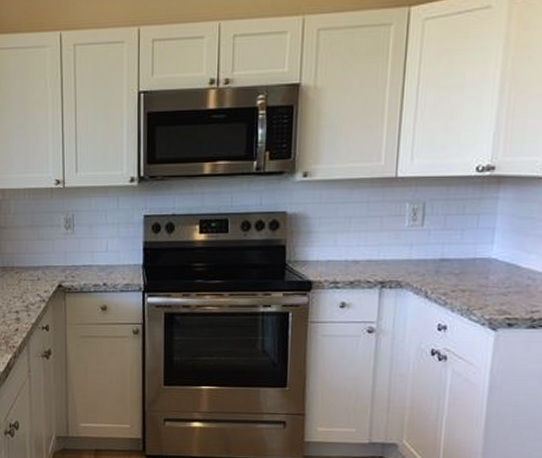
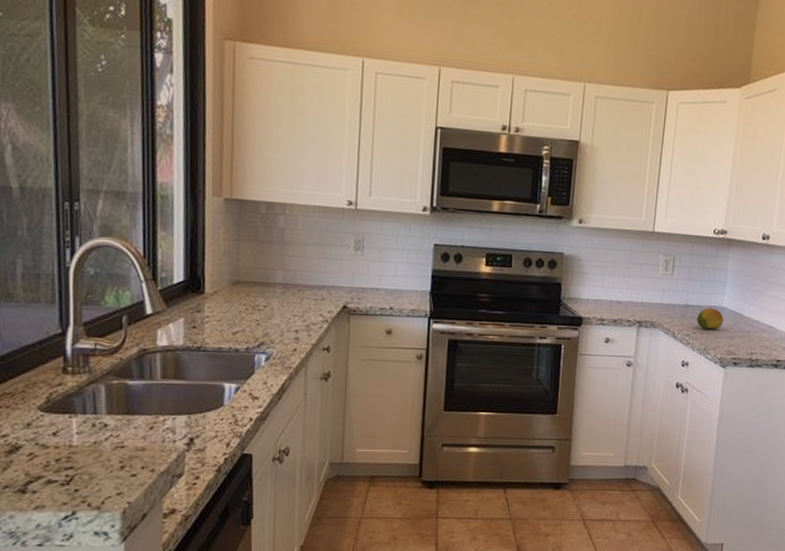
fruit: none [456,260,492,286] -> present [696,308,723,330]

